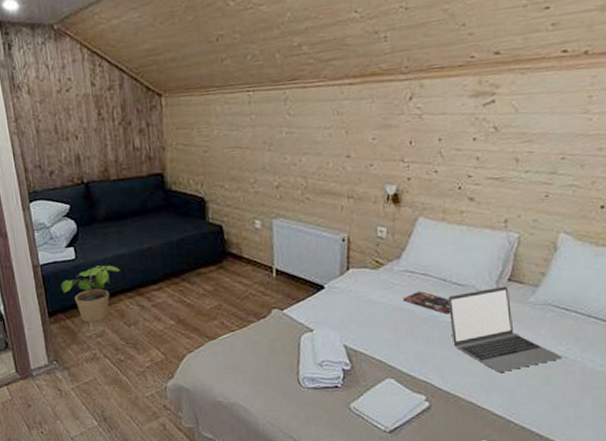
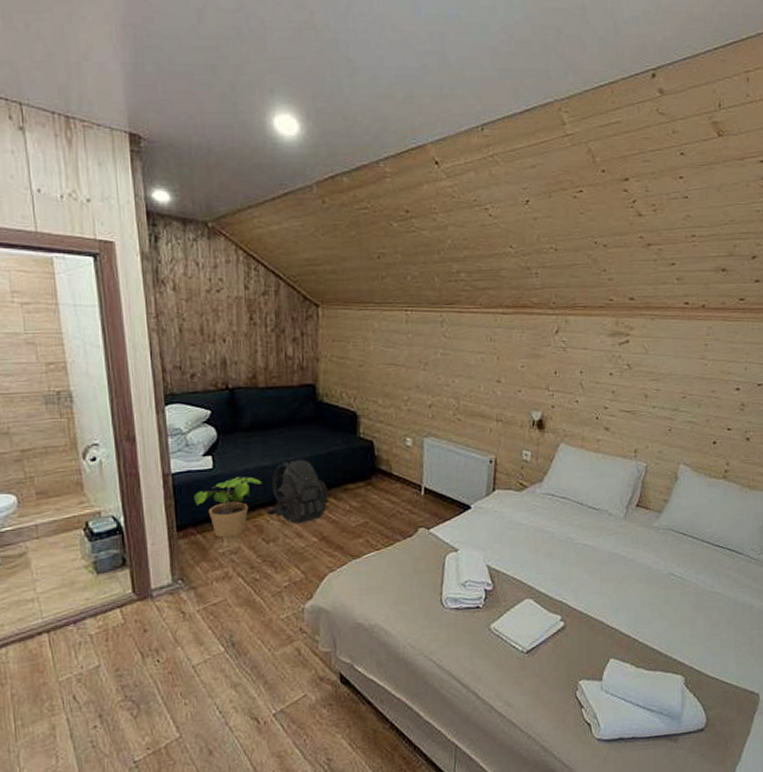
backpack: none [126,247,183,309] -> present [267,459,328,524]
book: present [403,290,451,315] -> none [544,513,586,537]
laptop: present [448,285,562,372] -> none [584,511,680,593]

